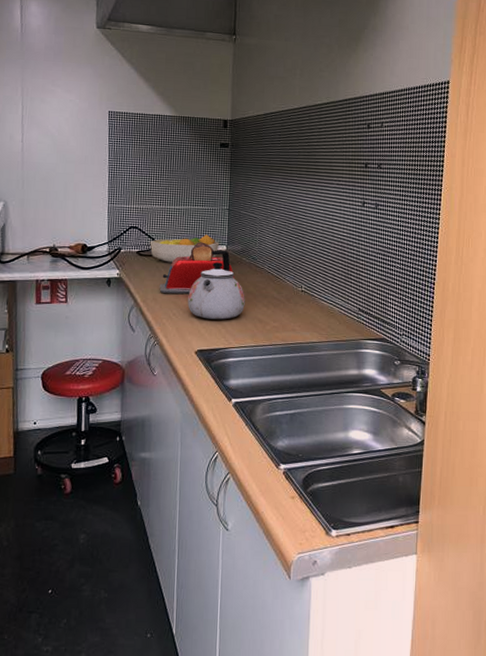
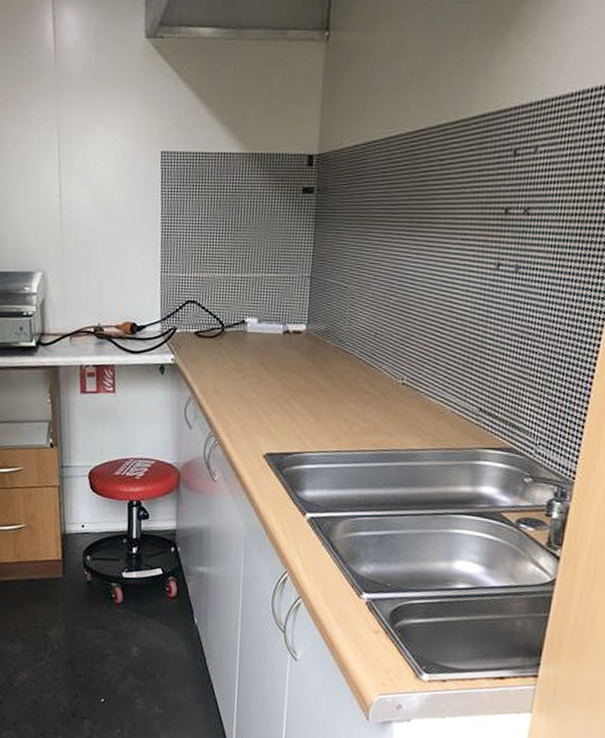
fruit bowl: present [150,234,220,263] -> none [210,310,298,346]
toaster: present [159,242,235,294] -> none [221,320,315,385]
kettle: present [188,250,245,320] -> none [255,330,328,418]

